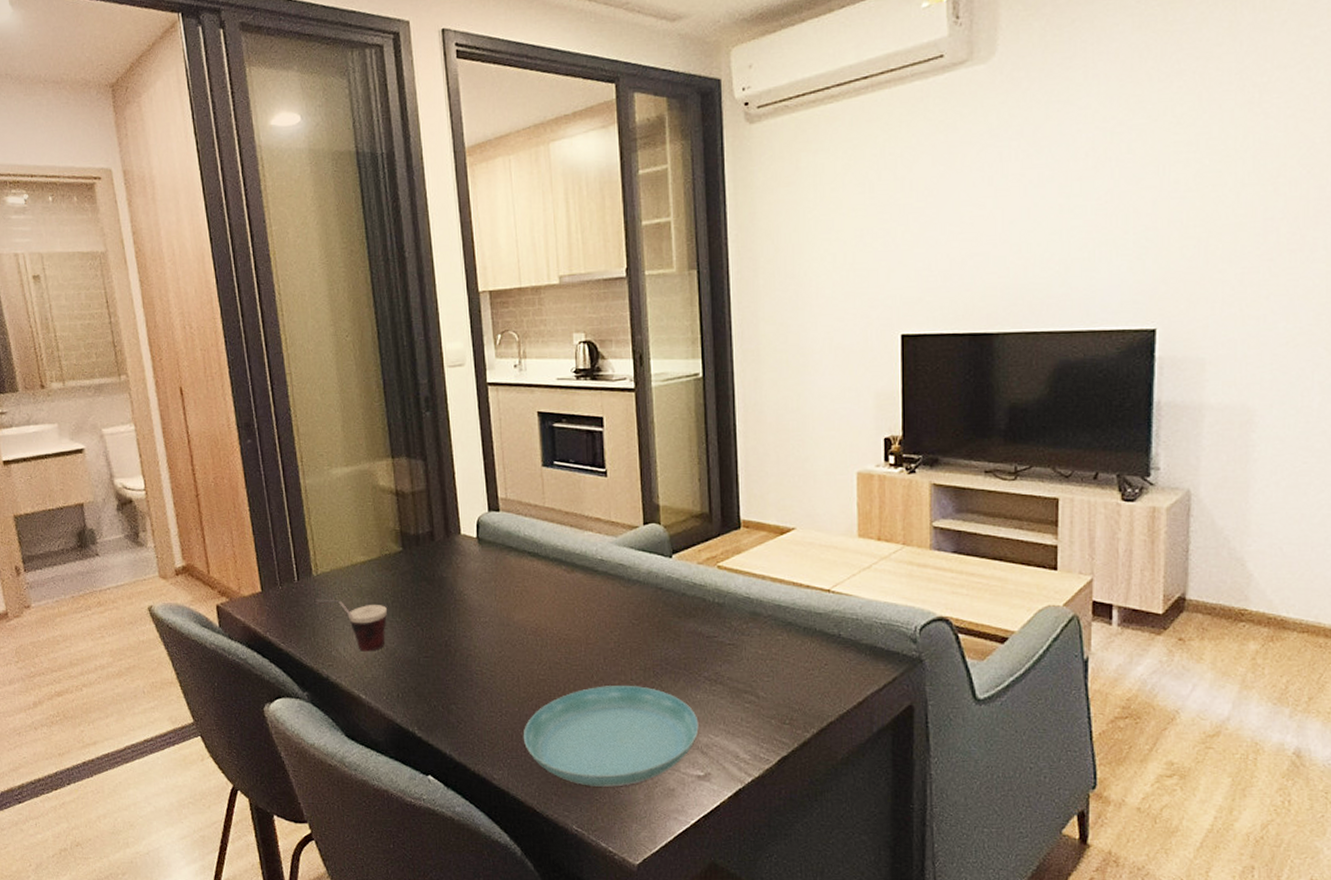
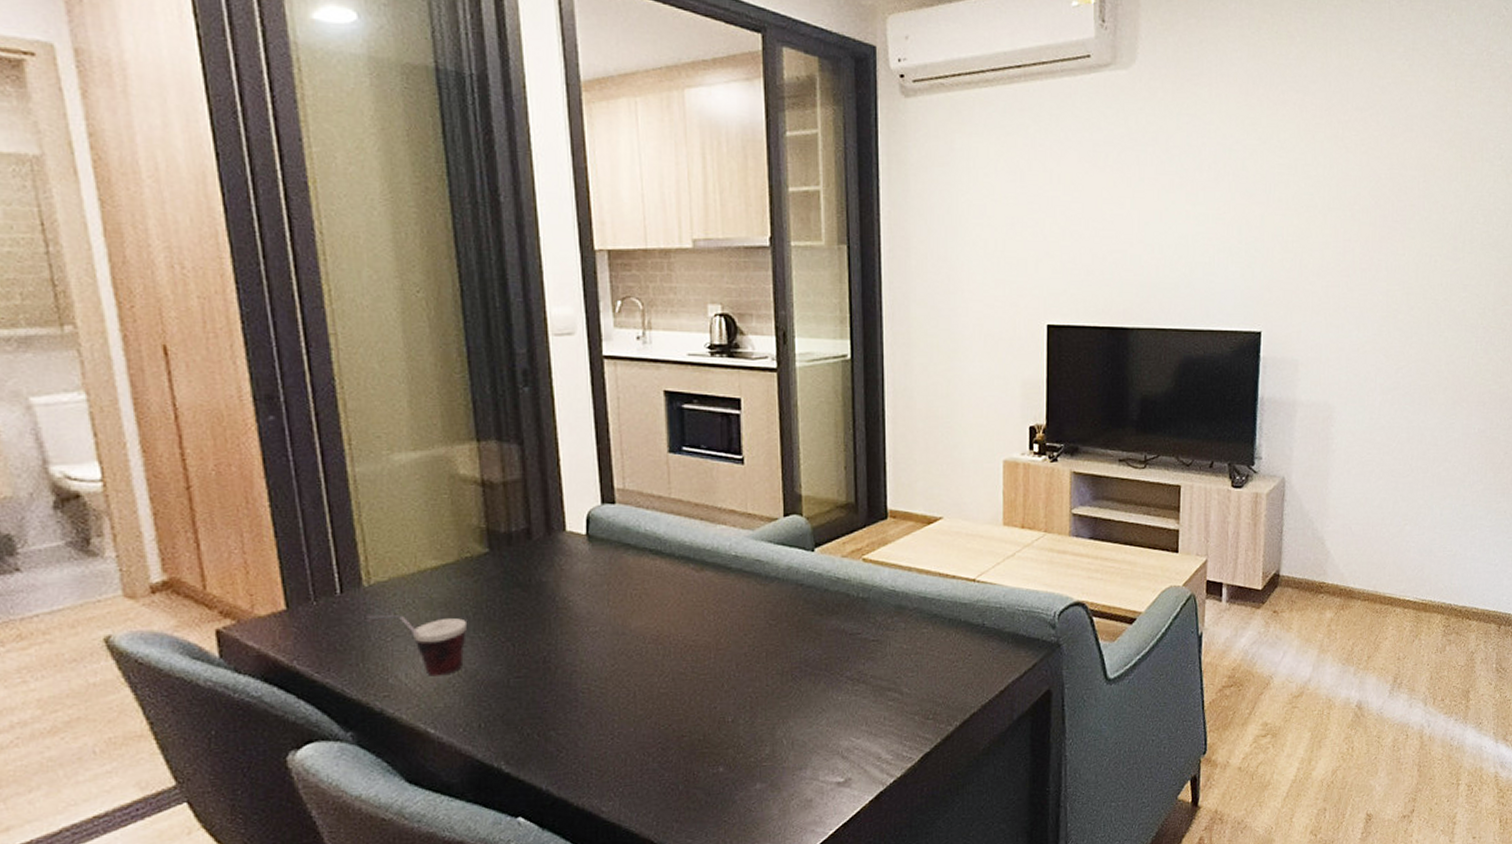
saucer: present [523,686,699,787] -> none [639,692,840,807]

